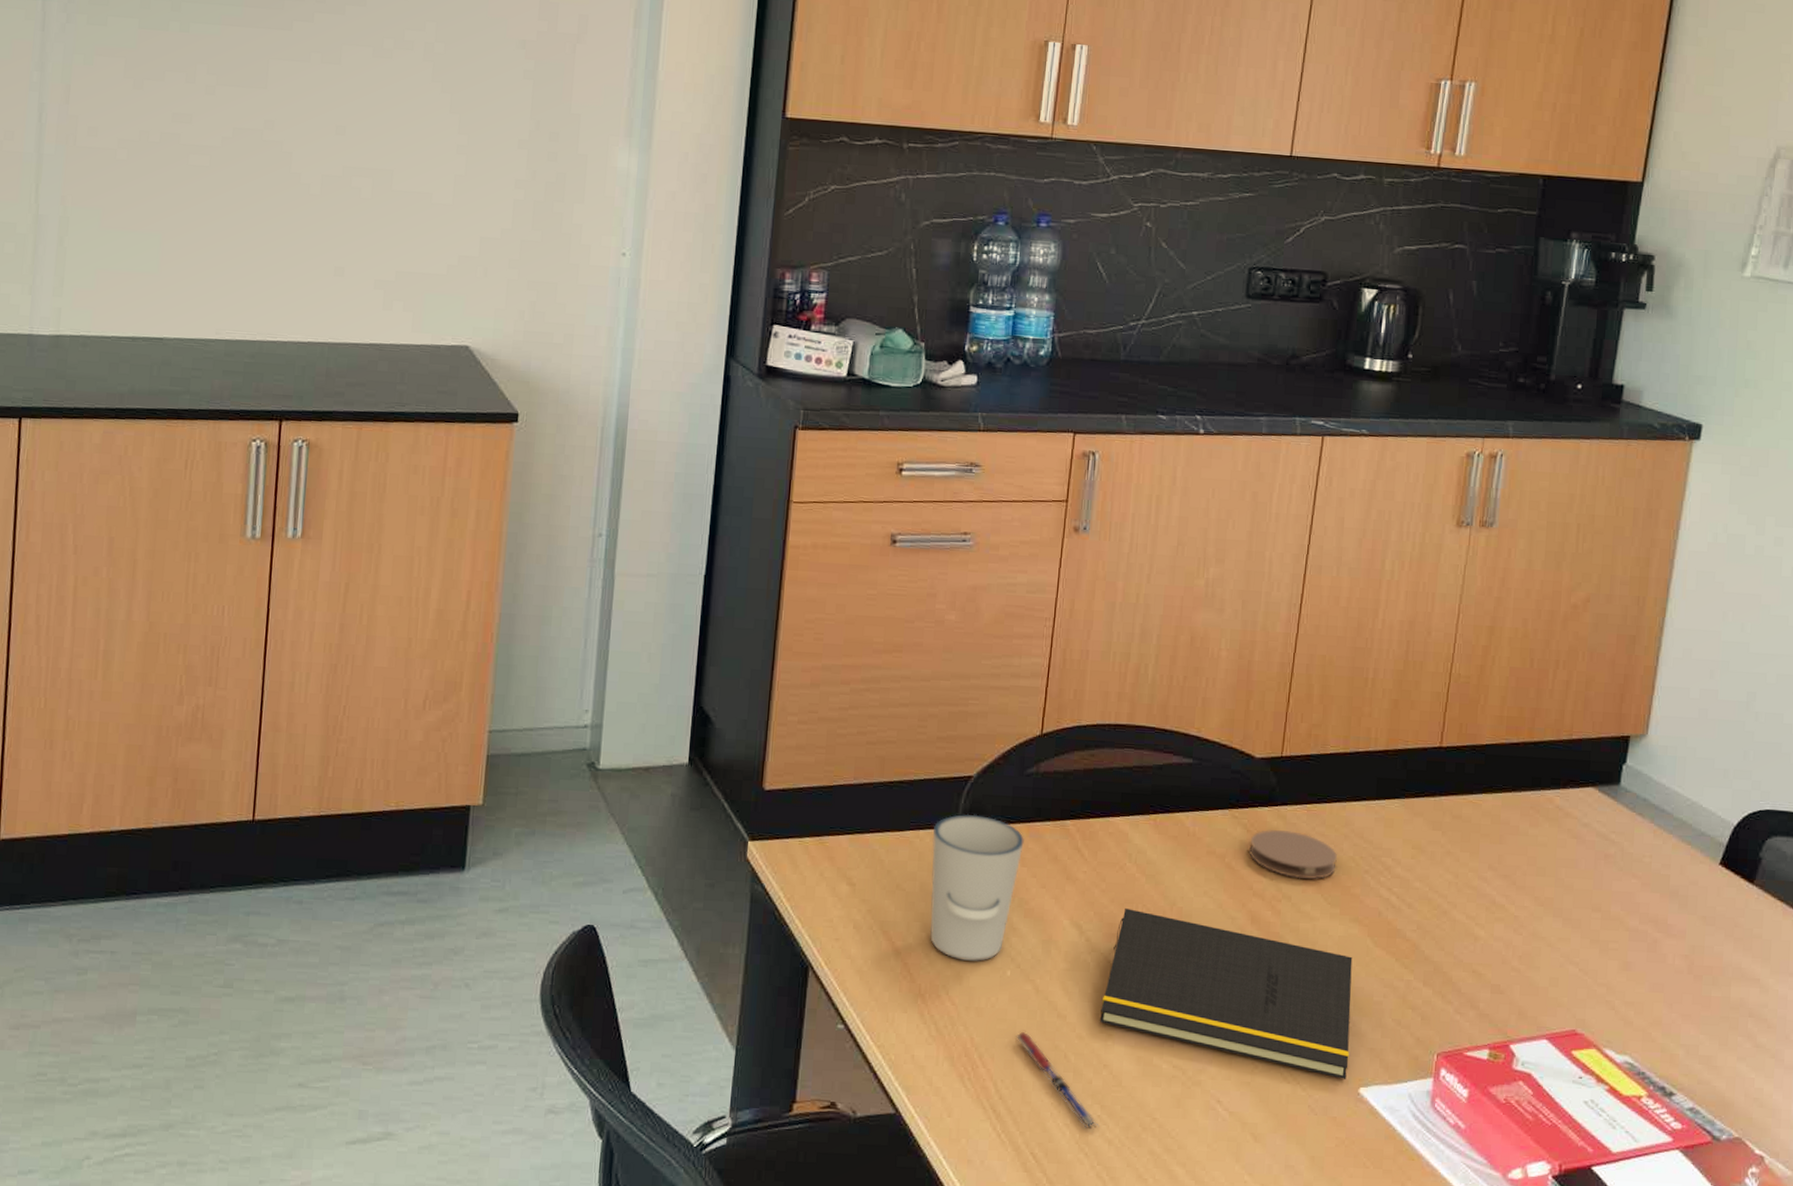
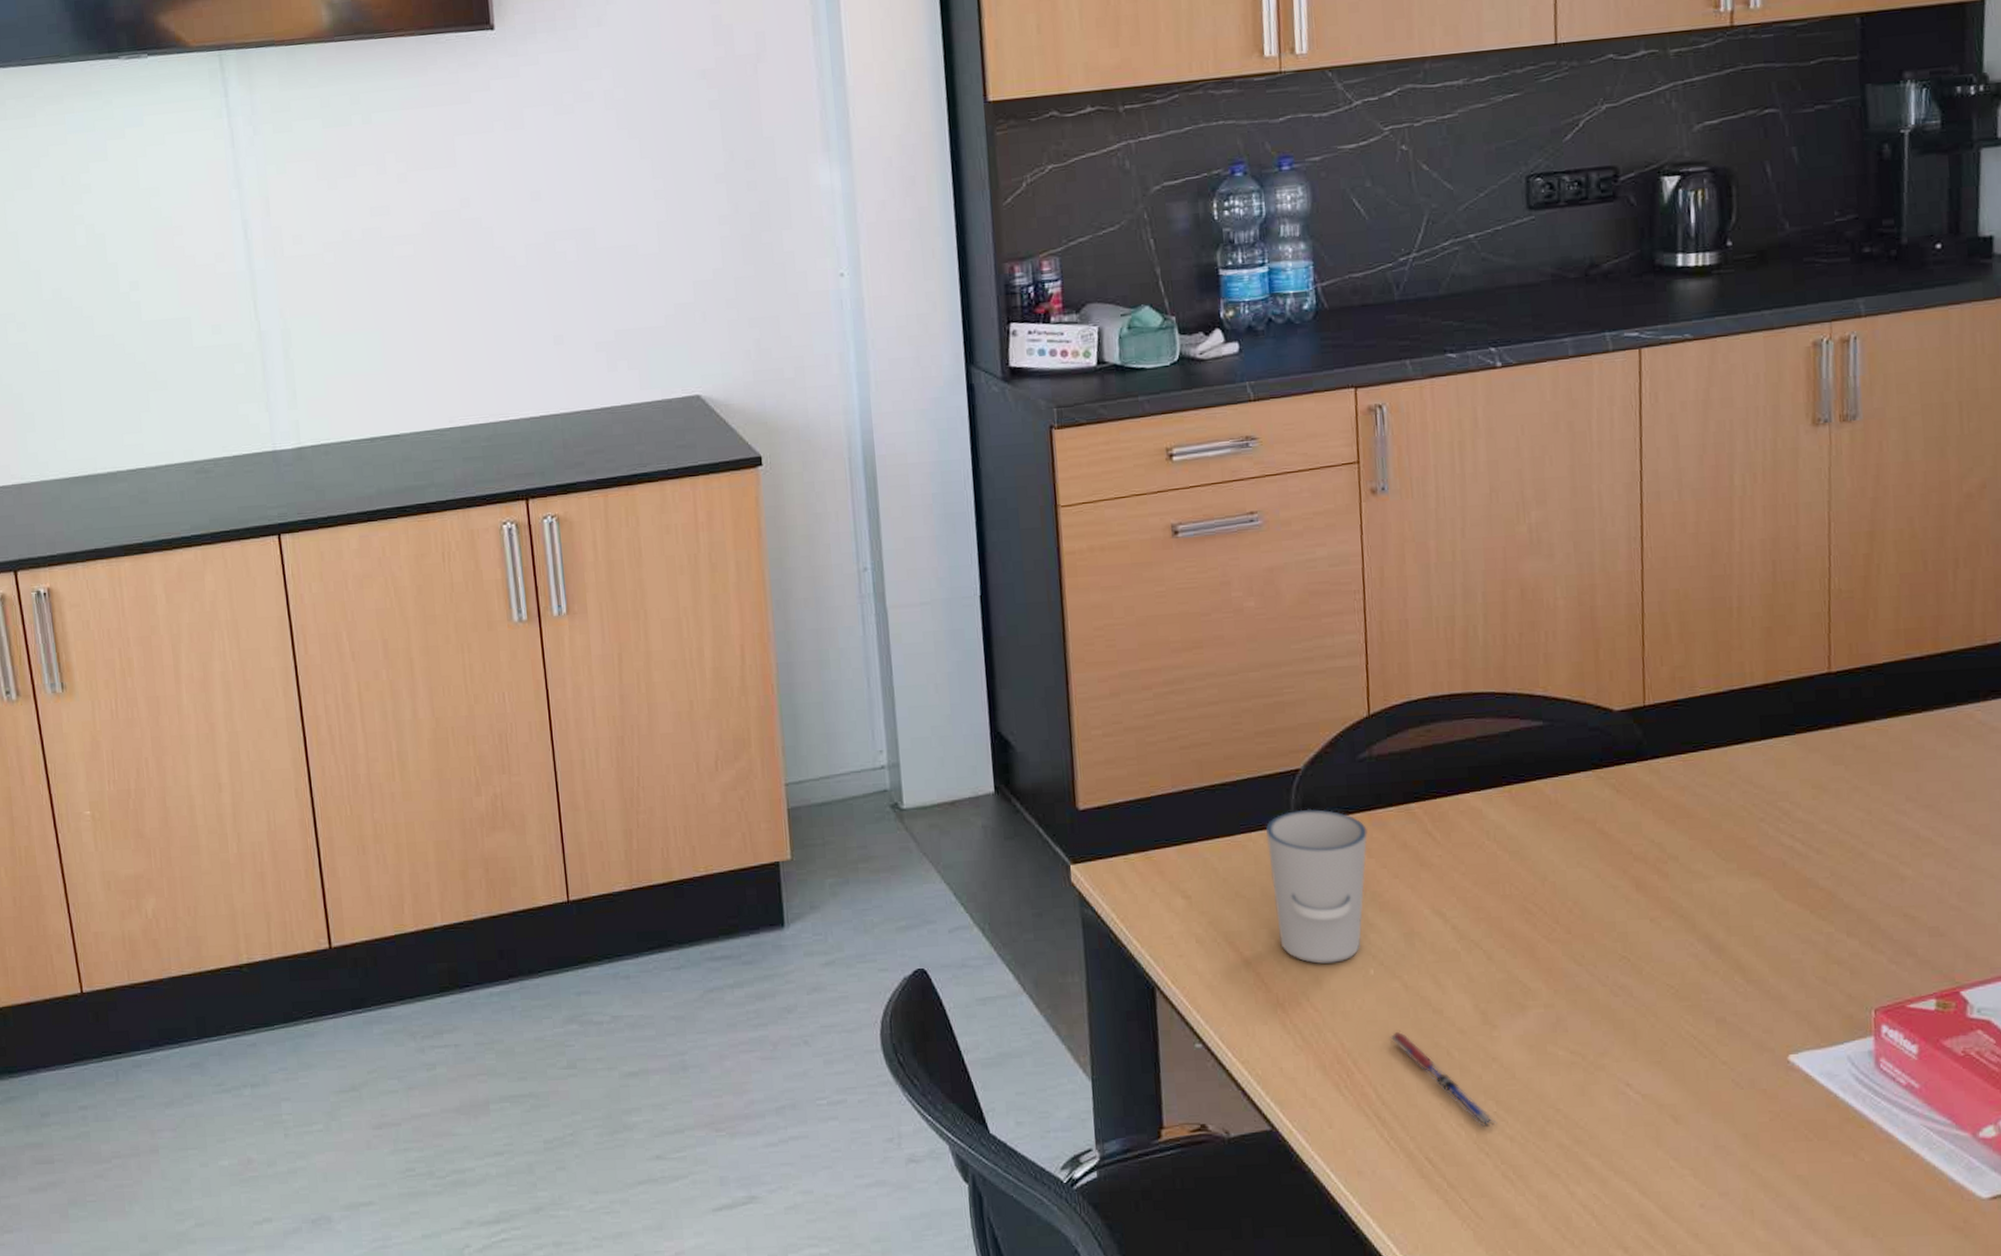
notepad: present [1100,908,1353,1079] -> none [1480,889,1772,1048]
coaster: present [1249,830,1337,879] -> none [1622,785,1726,837]

